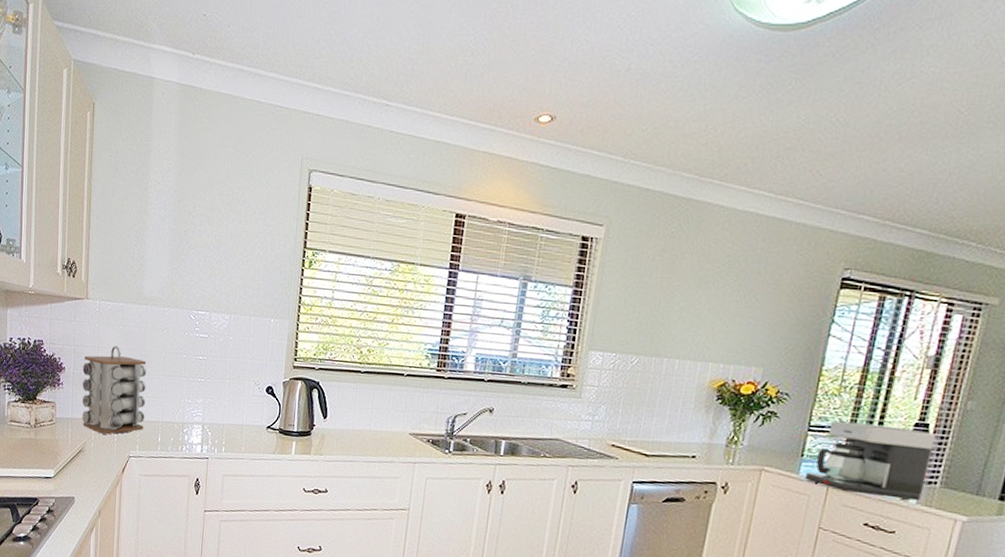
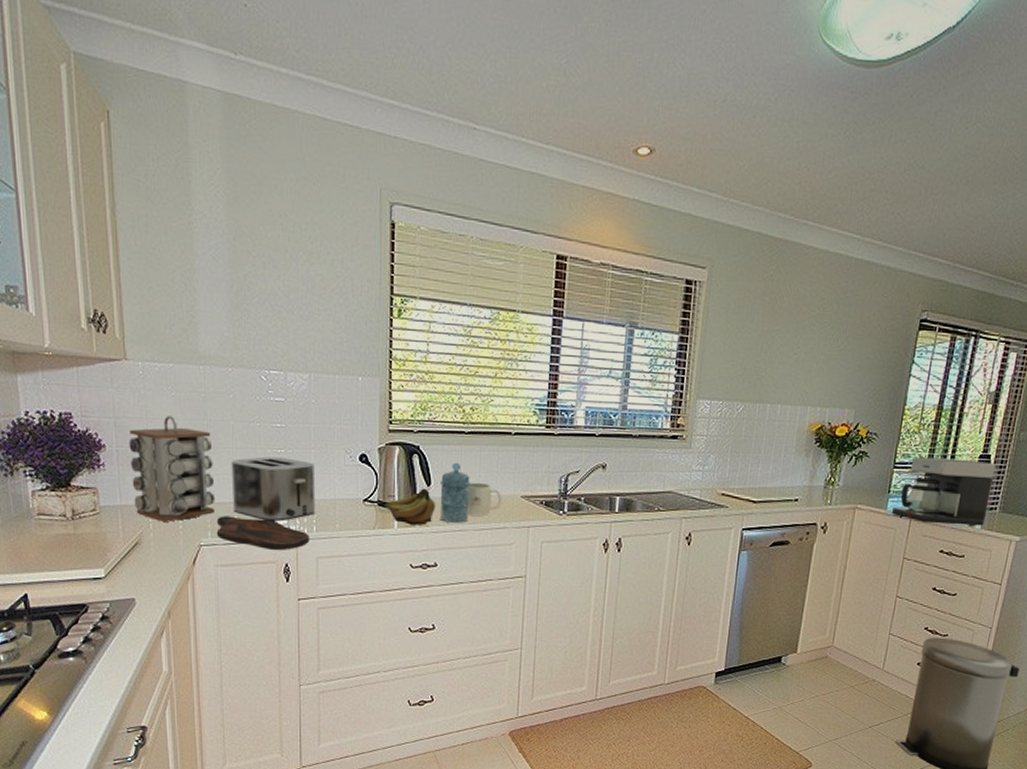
cutting board: none [143,432,219,467] -> present [216,516,310,551]
toaster: none [158,384,228,442] -> present [231,456,316,523]
fruit: none [284,420,330,454] -> present [384,488,436,527]
canister: none [332,398,364,455] -> present [439,462,471,523]
mug: none [358,417,391,451] -> present [467,482,501,517]

